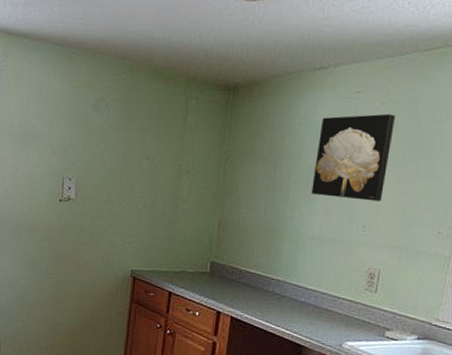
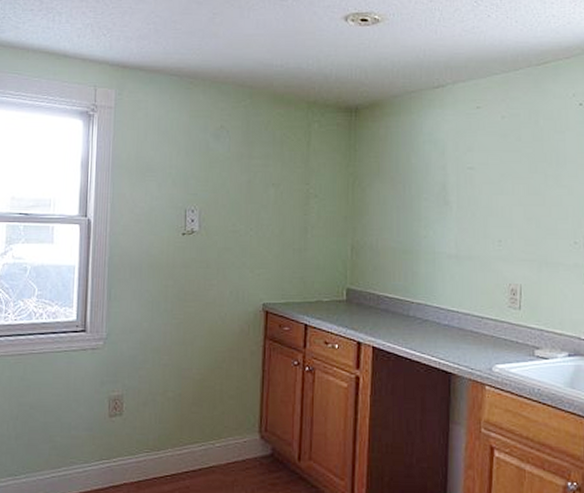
wall art: present [311,113,395,202] -> none [443,127,517,214]

